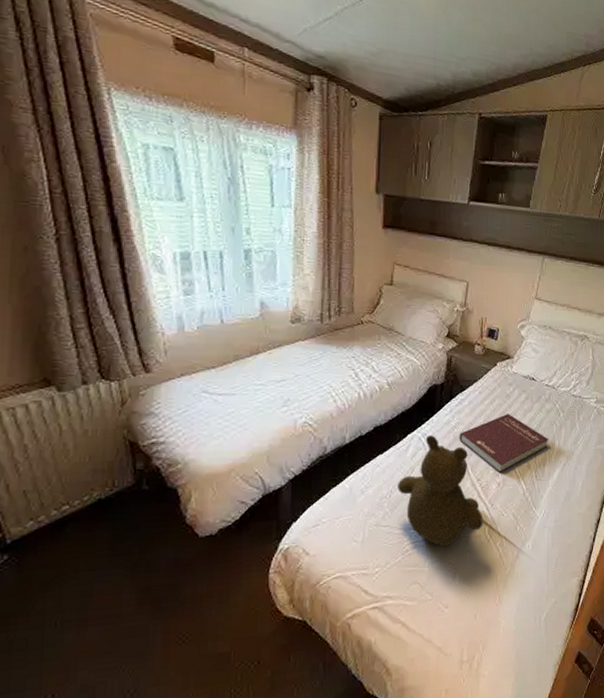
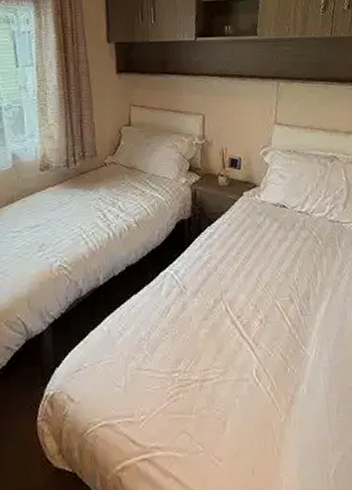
teddy bear: present [398,435,483,547] -> none [155,272,250,392]
book: present [459,414,549,473] -> none [212,245,310,309]

